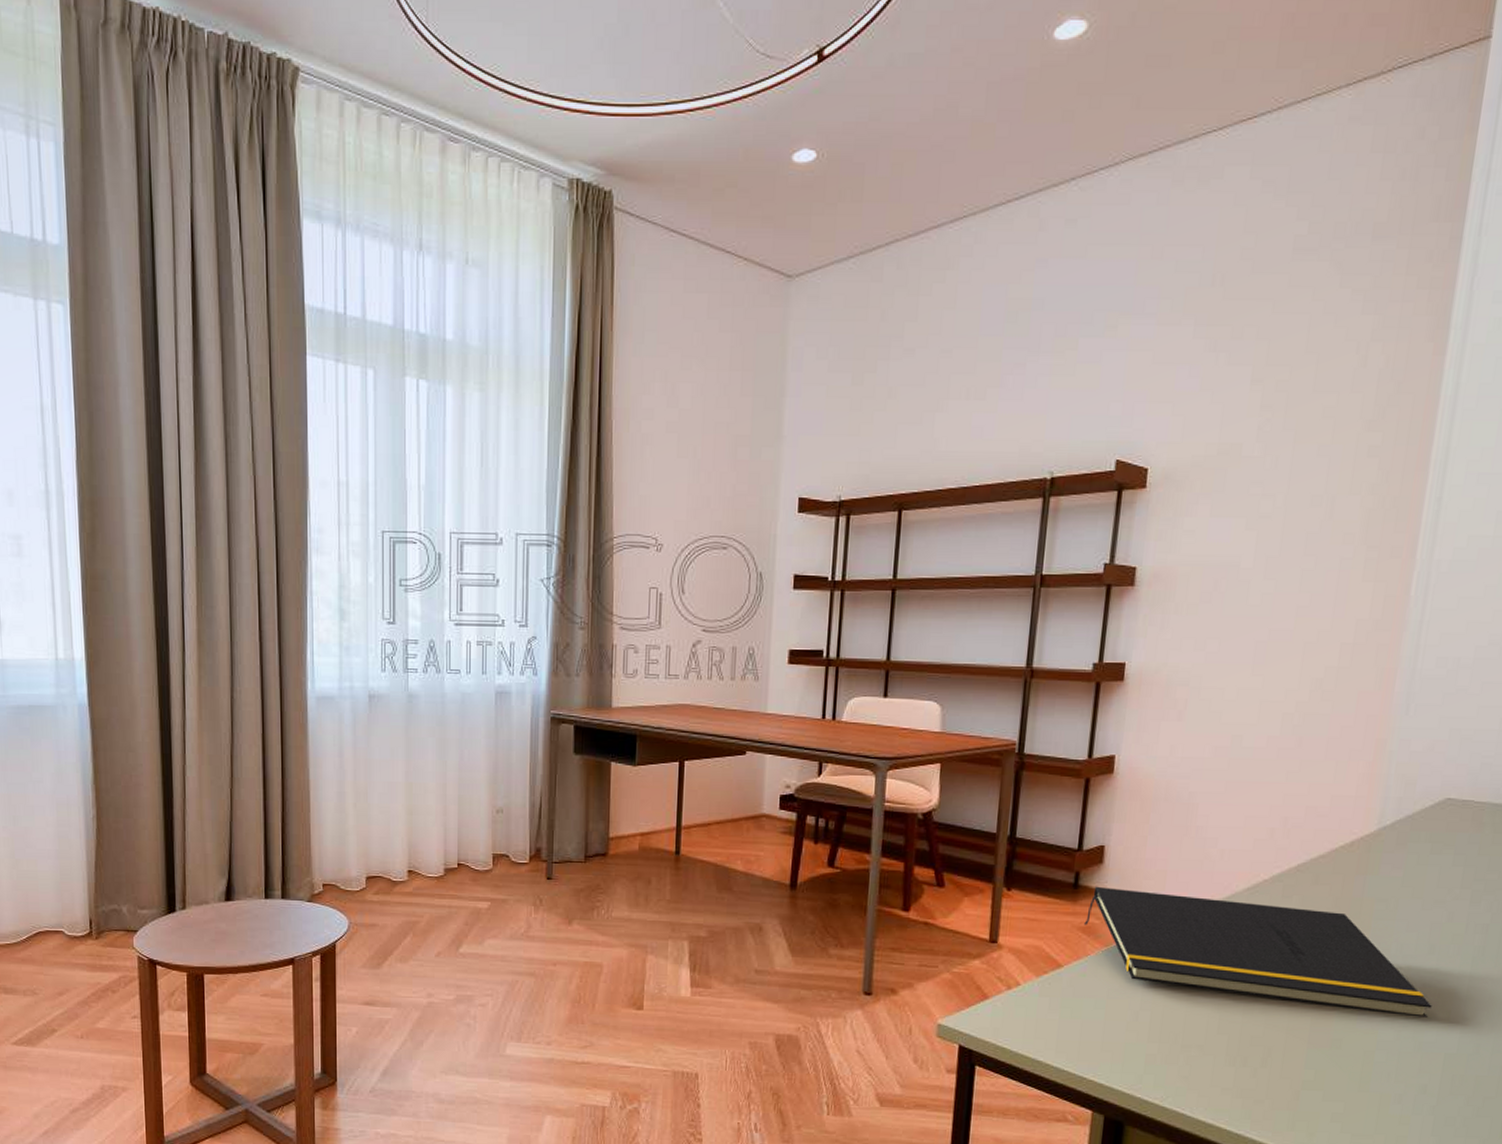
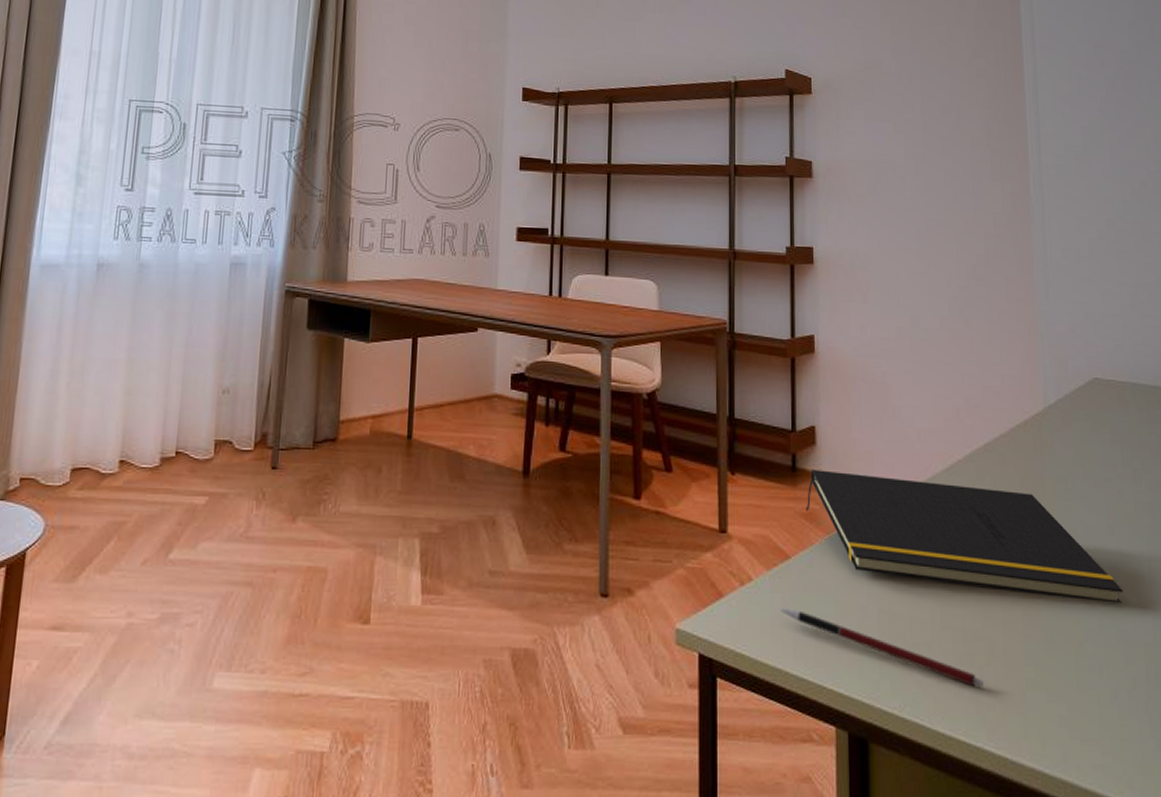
pen: none [1045,1009,1256,1085] -> present [779,607,984,687]

